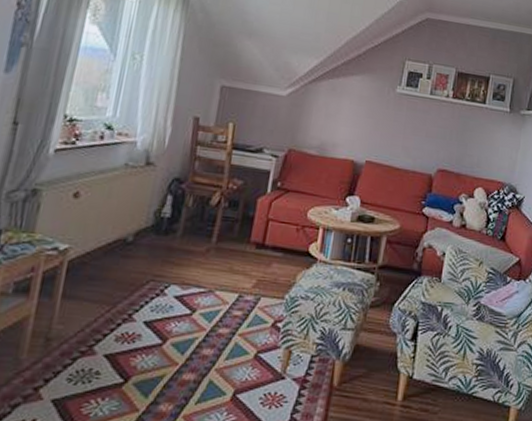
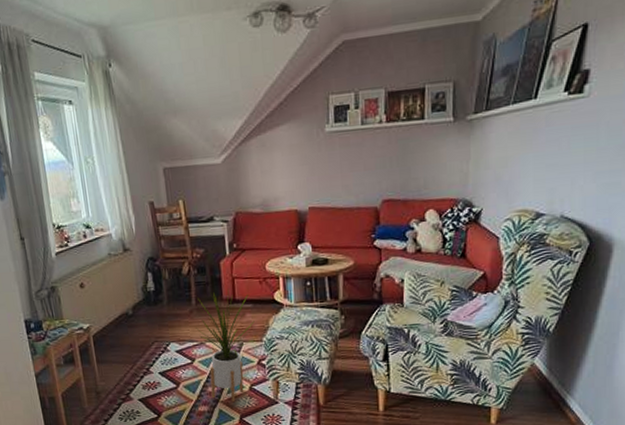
house plant: none [203,230,281,373] -> present [196,289,255,403]

